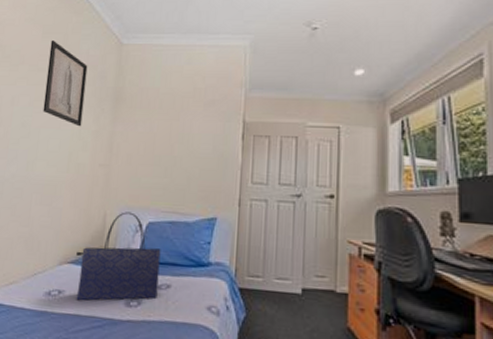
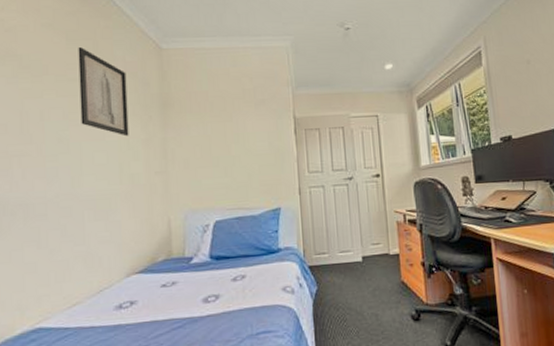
tote bag: present [76,212,161,301] -> none [144,214,234,308]

